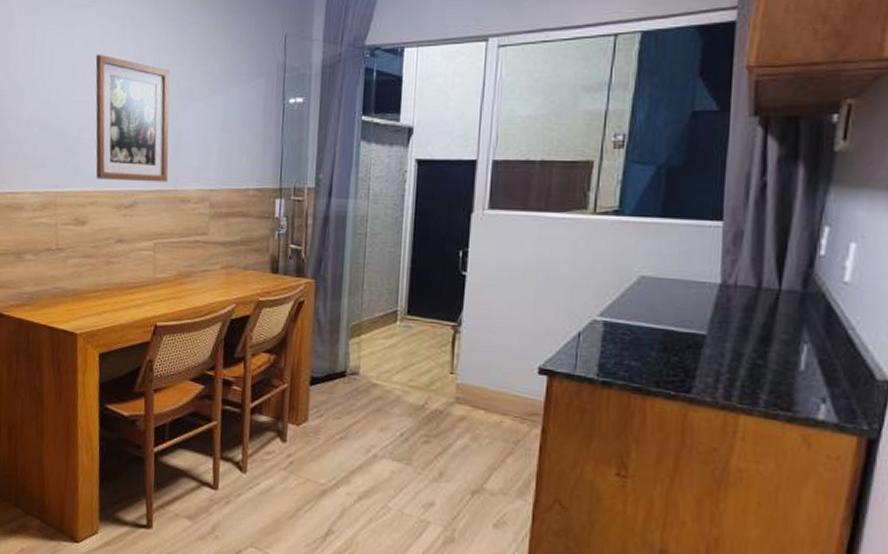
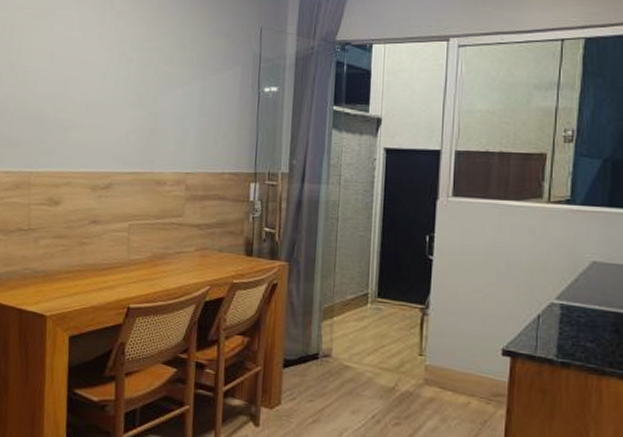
wall art: present [95,54,170,182] -> none [71,38,148,165]

